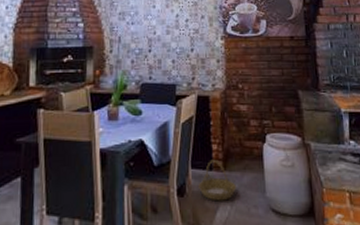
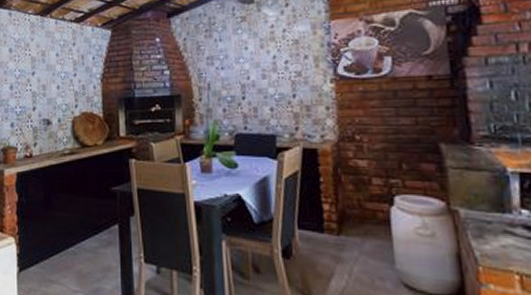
basket: present [199,159,236,201] -> none [307,221,355,268]

